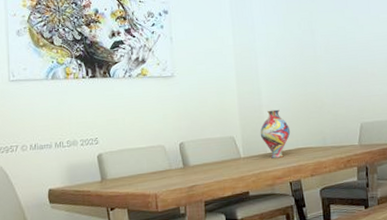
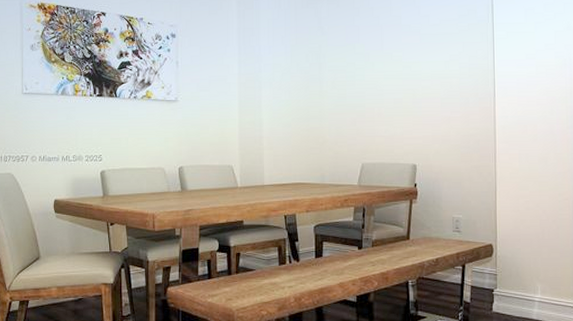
vase: present [260,109,291,159] -> none [258,142,289,191]

